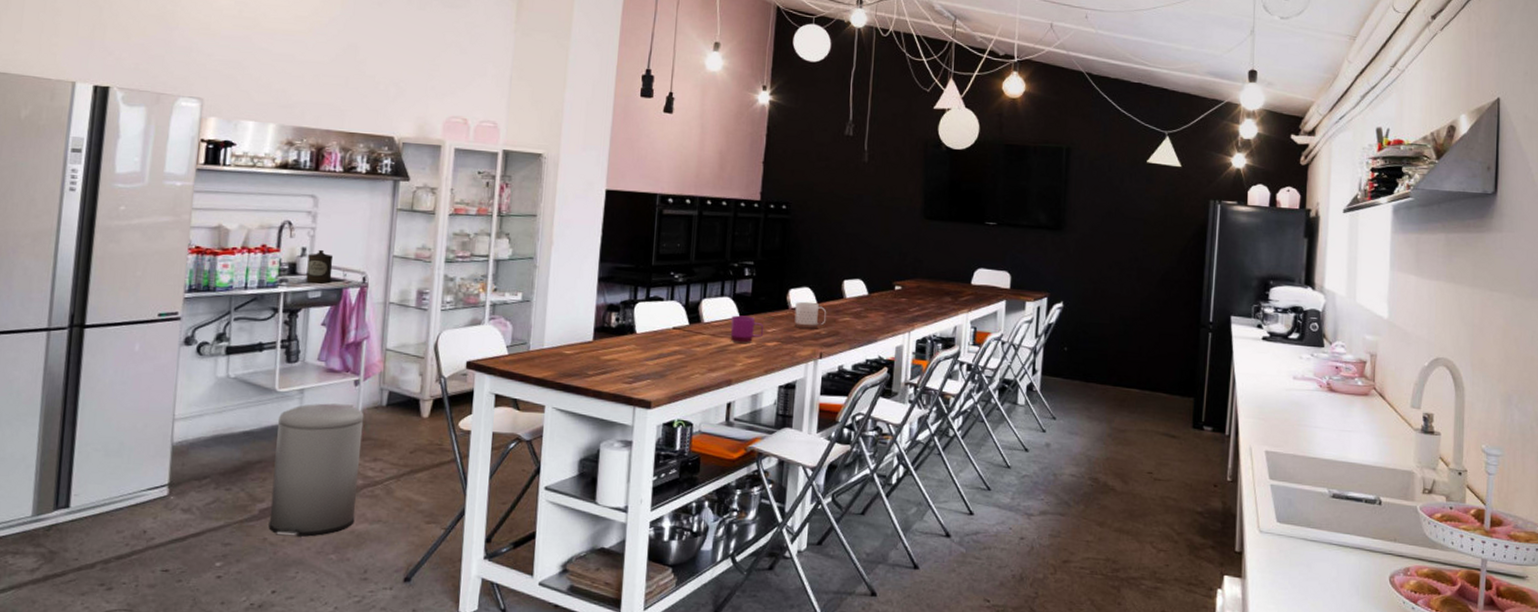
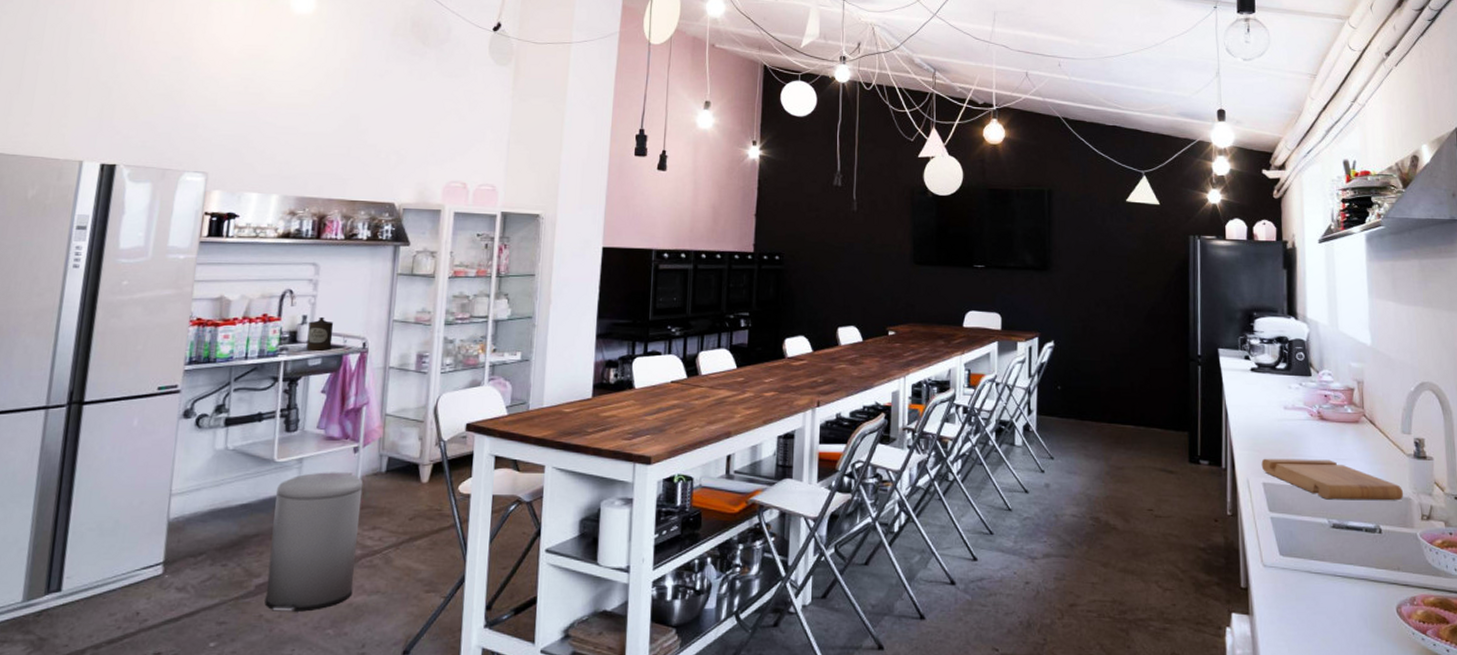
mug: present [730,315,764,344] -> none [728,366,761,395]
mug: present [794,301,827,329] -> none [791,350,823,377]
cutting board: none [1265,427,1408,474] -> present [1261,458,1404,501]

